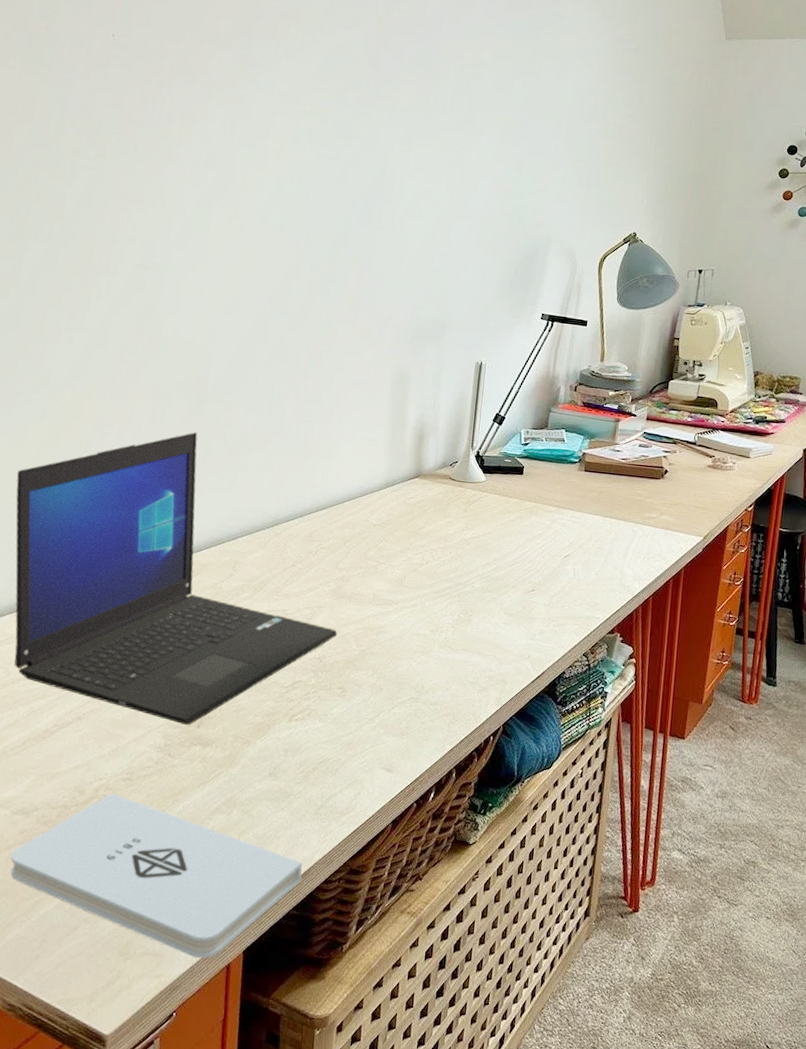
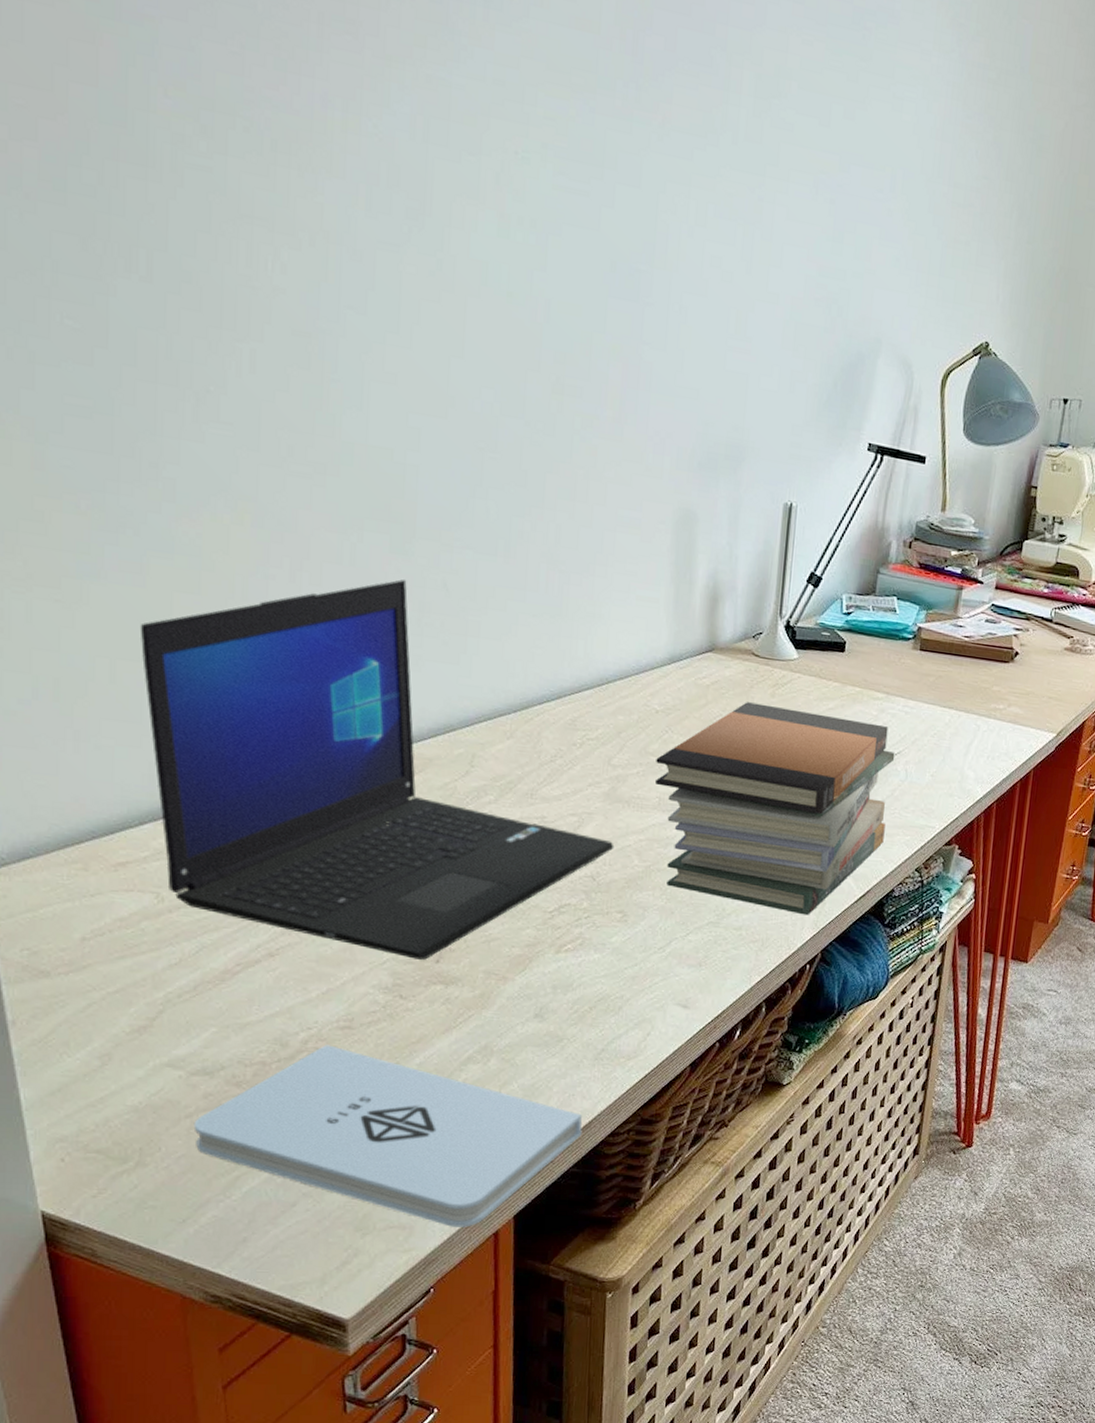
book stack: none [371,516,565,693] -> present [654,702,895,916]

